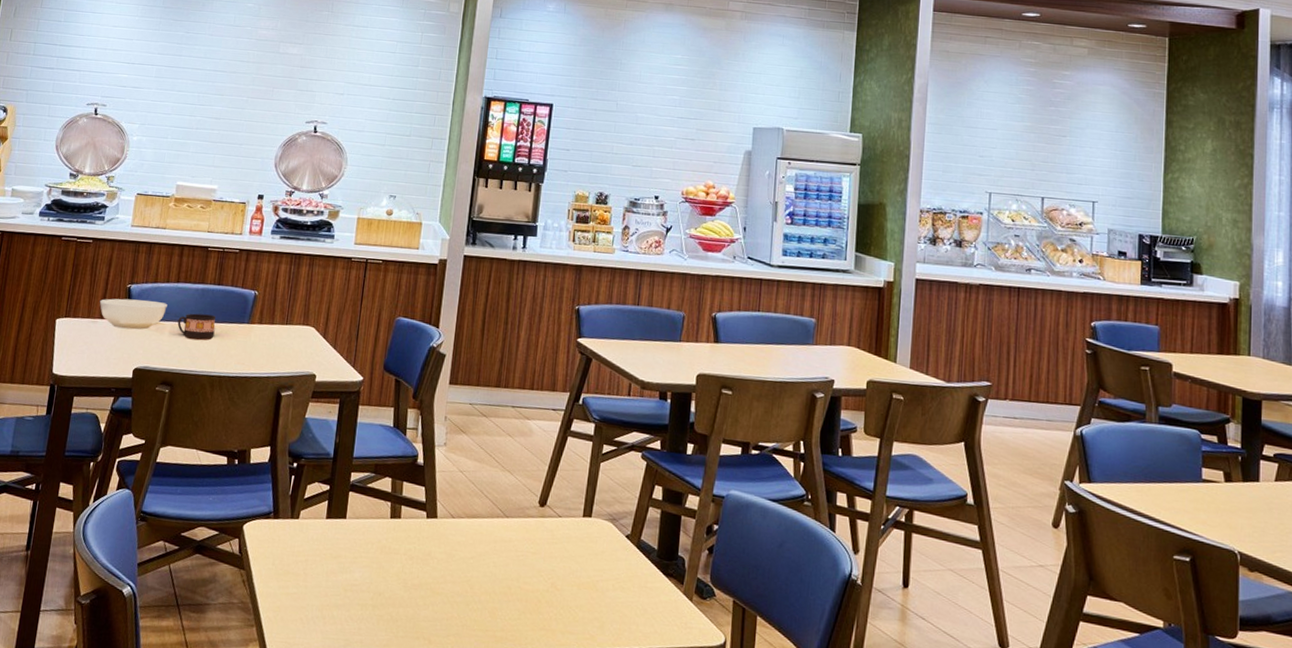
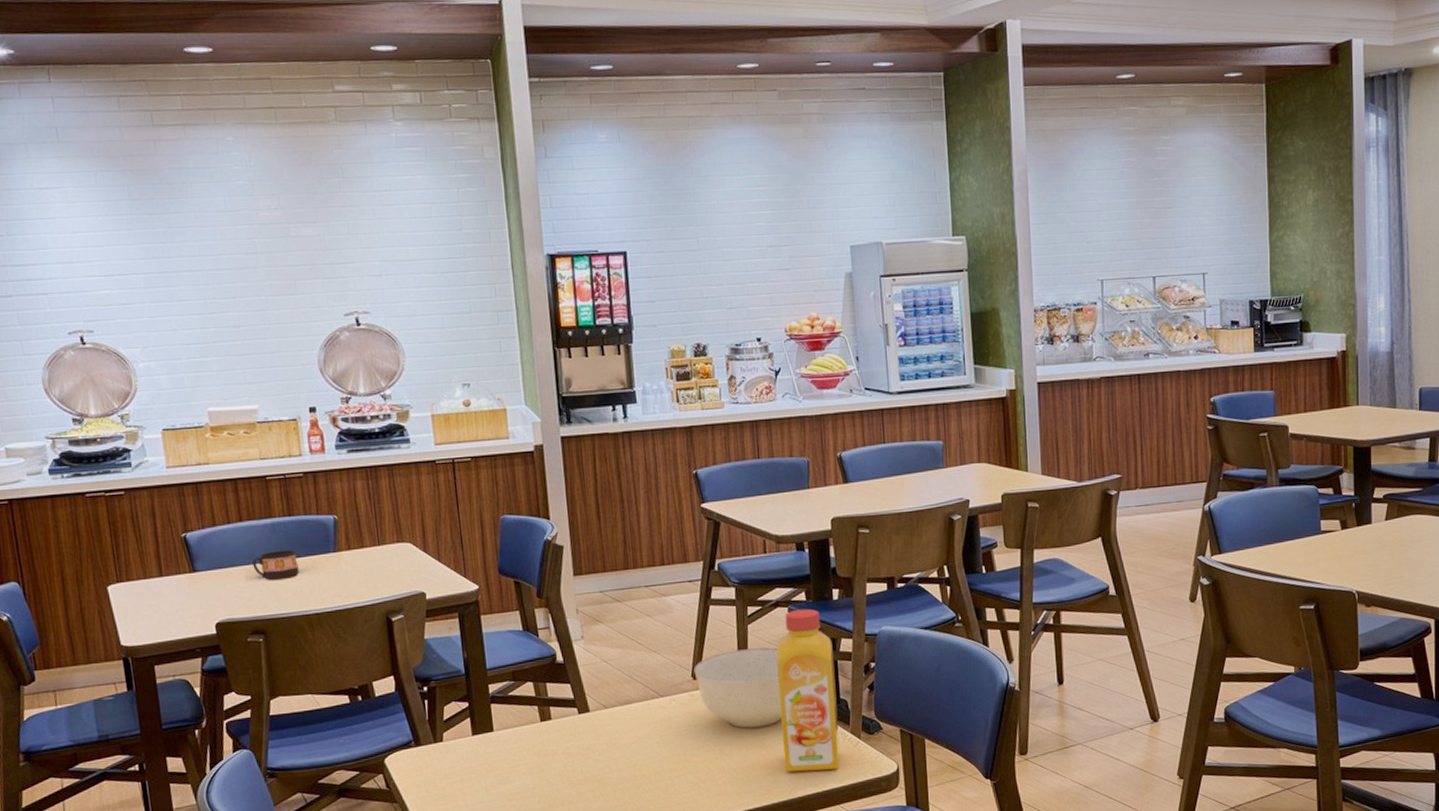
bowl: present [99,298,167,330] -> none [153,546,236,584]
bowl: none [541,485,626,569] -> present [694,647,782,728]
juice bottle: none [612,456,679,628] -> present [776,608,840,773]

